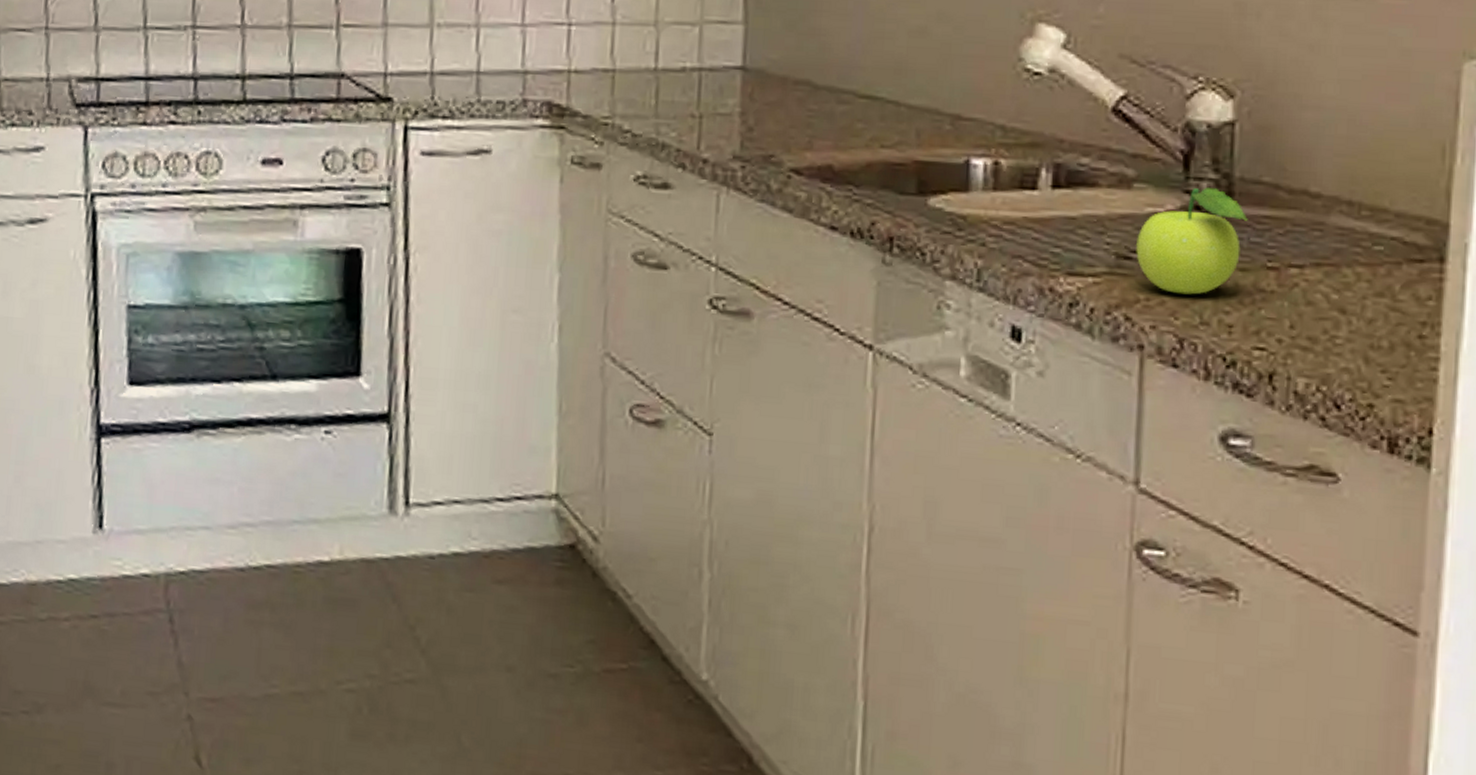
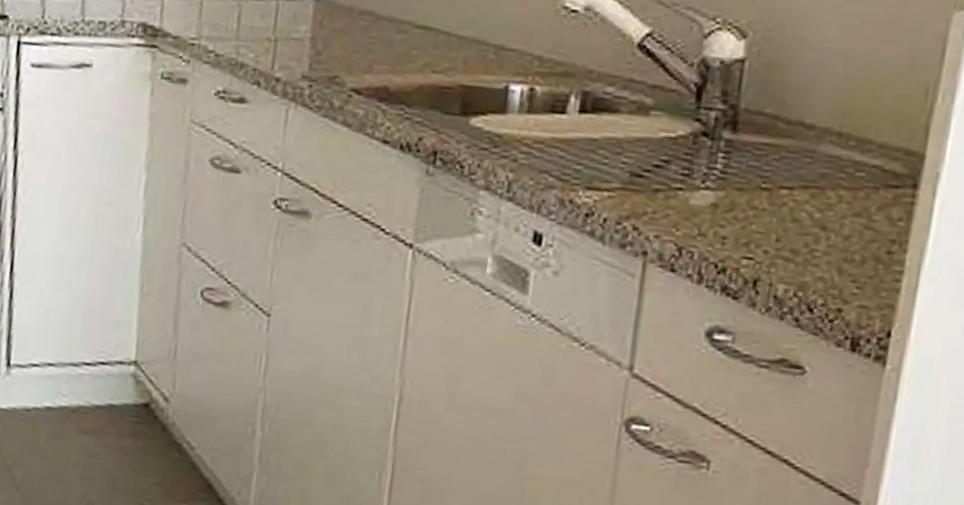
fruit: present [1136,188,1248,295] -> none [647,117,749,210]

